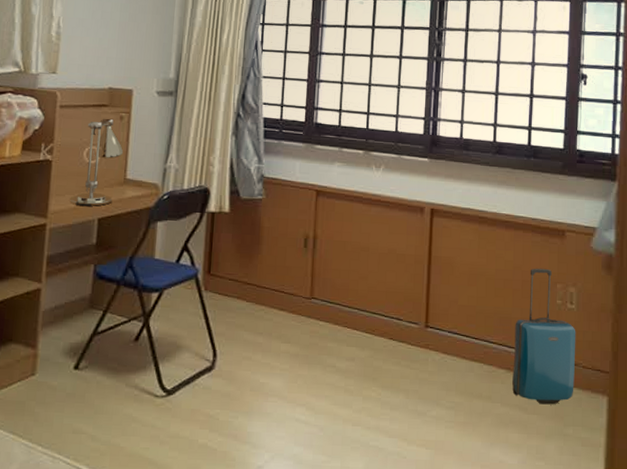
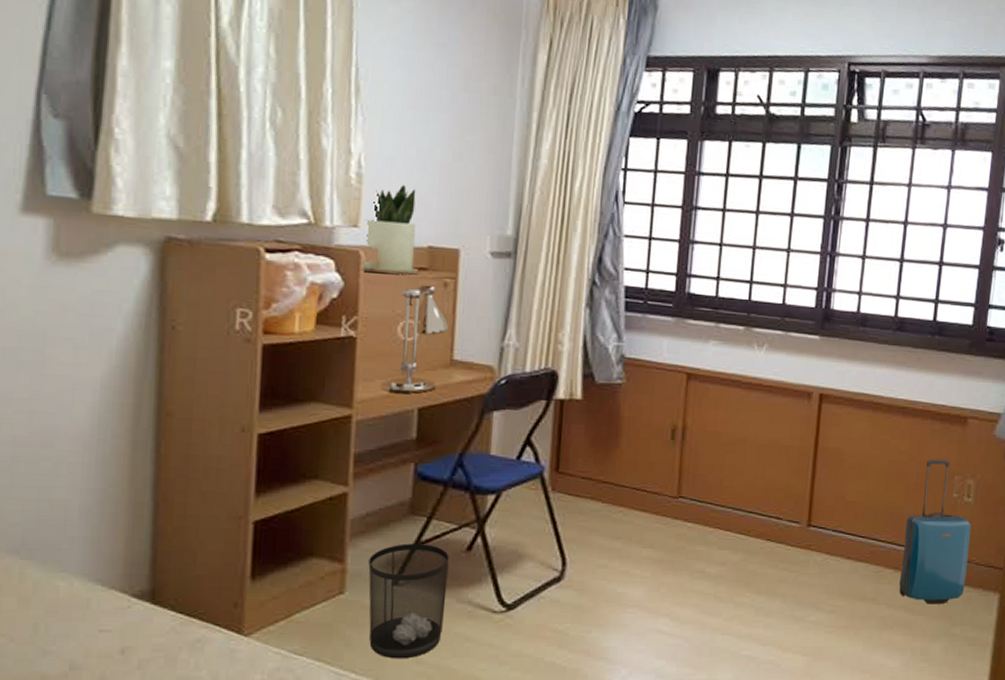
waste bin: none [54,333,120,436] -> present [368,543,449,659]
planter: none [57,39,101,111] -> present [361,184,418,275]

